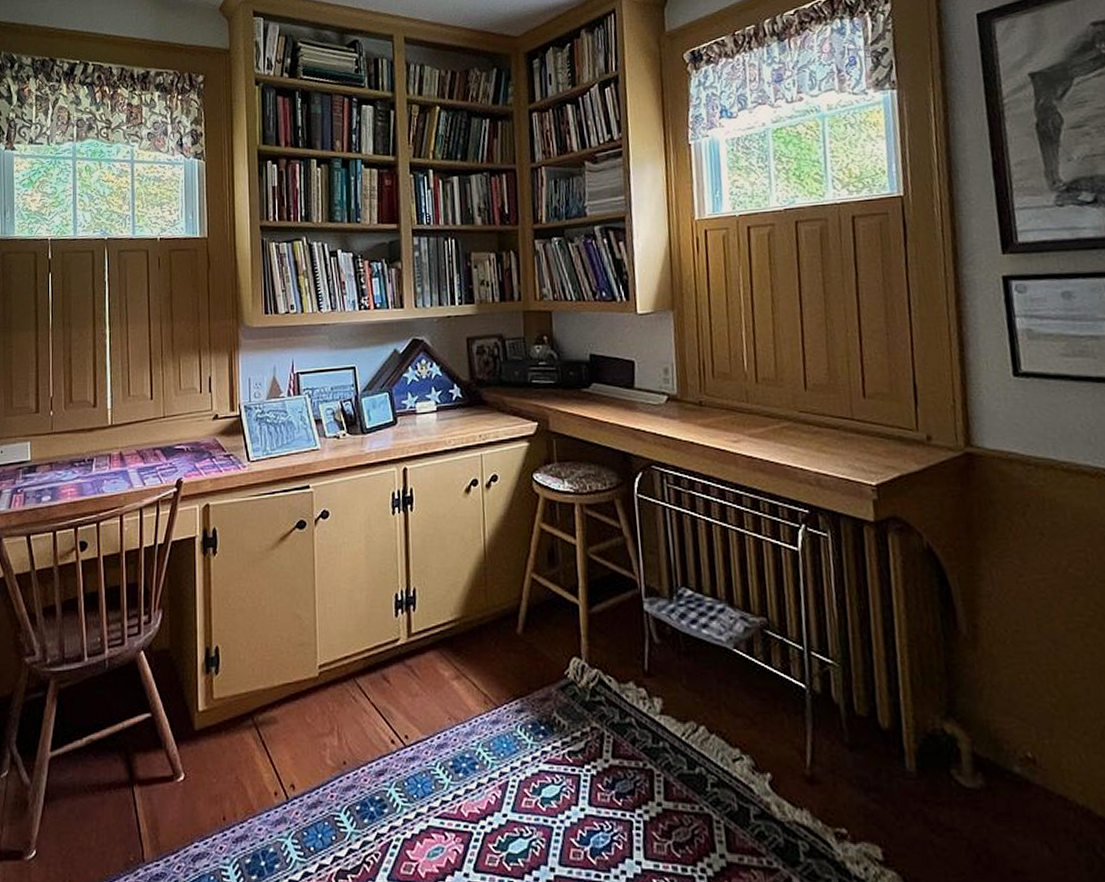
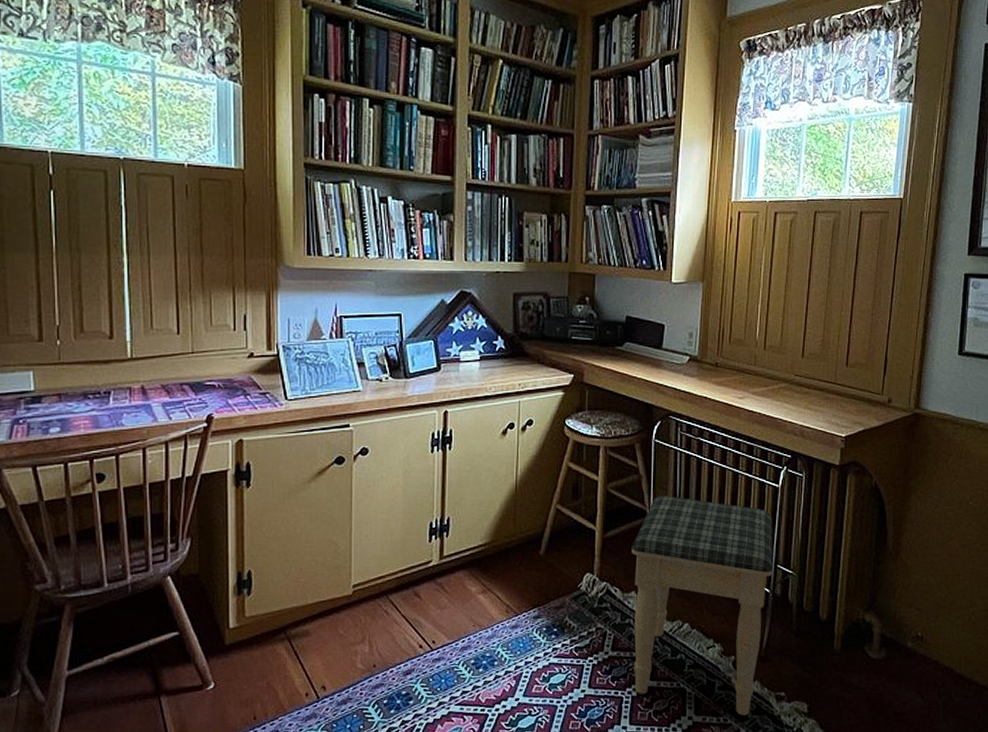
footstool: none [623,562,807,859] -> present [631,496,773,716]

